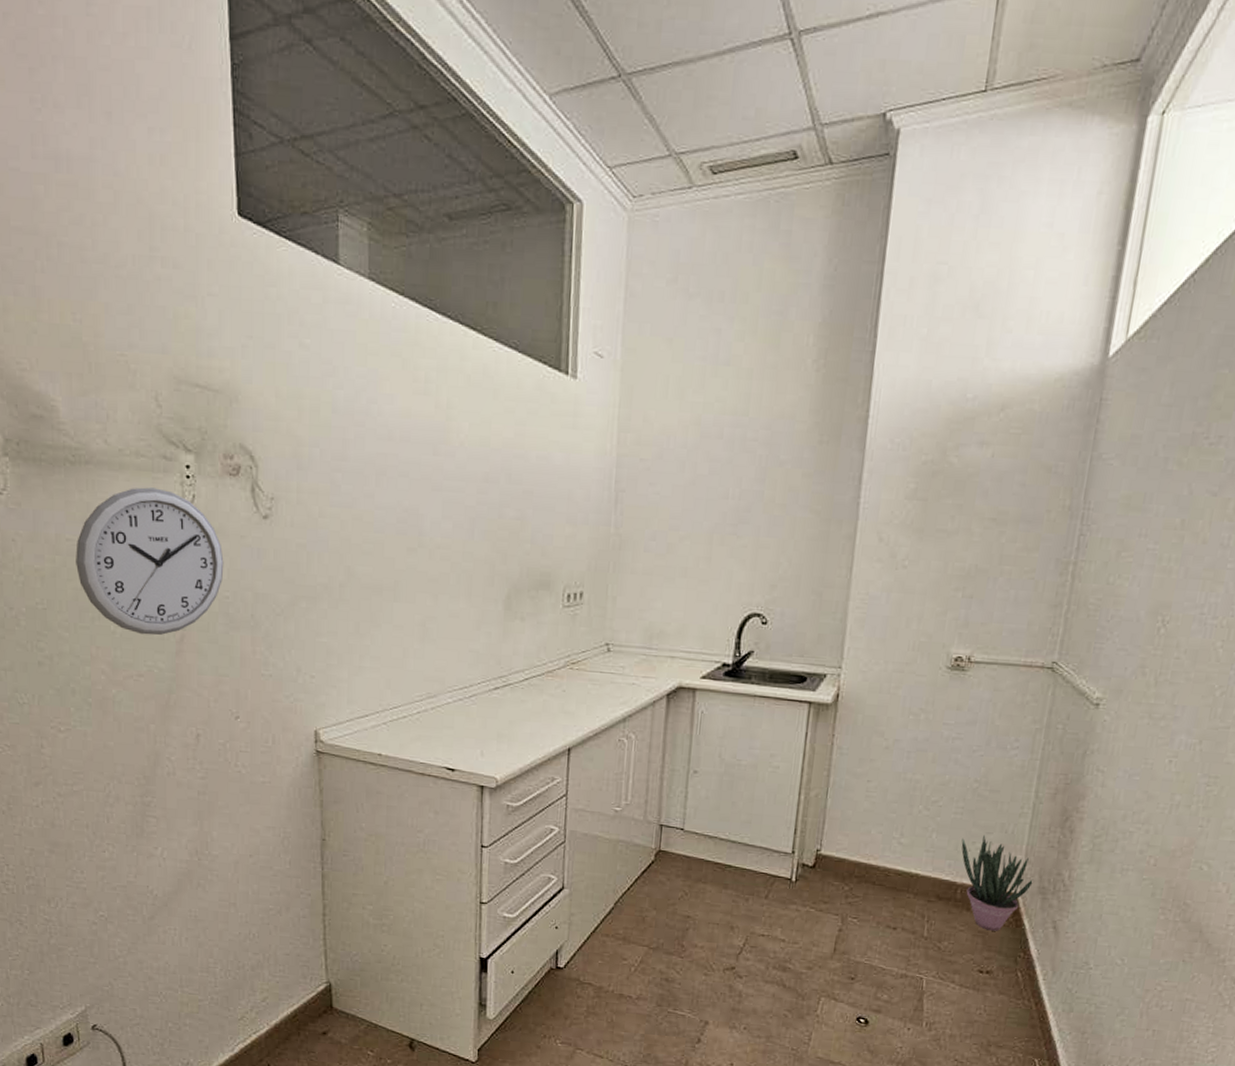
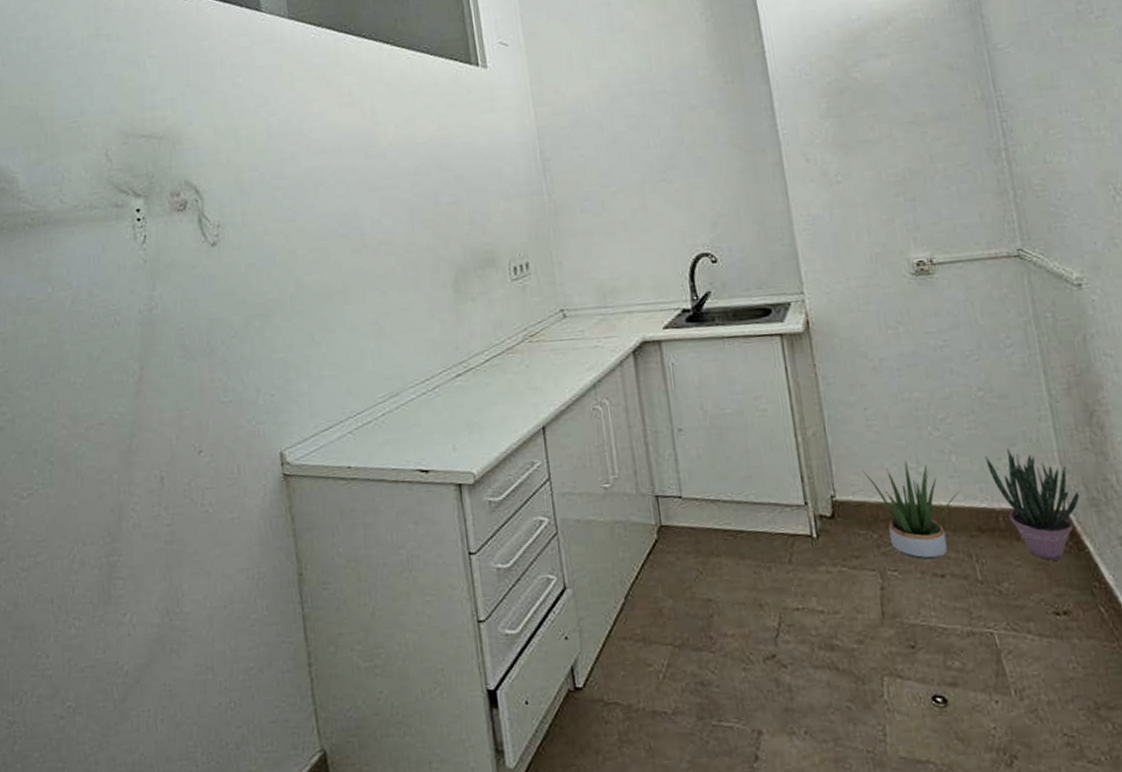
wall clock: present [76,487,224,636] -> none [36,235,178,381]
potted plant: none [850,831,931,914] -> present [862,461,960,560]

